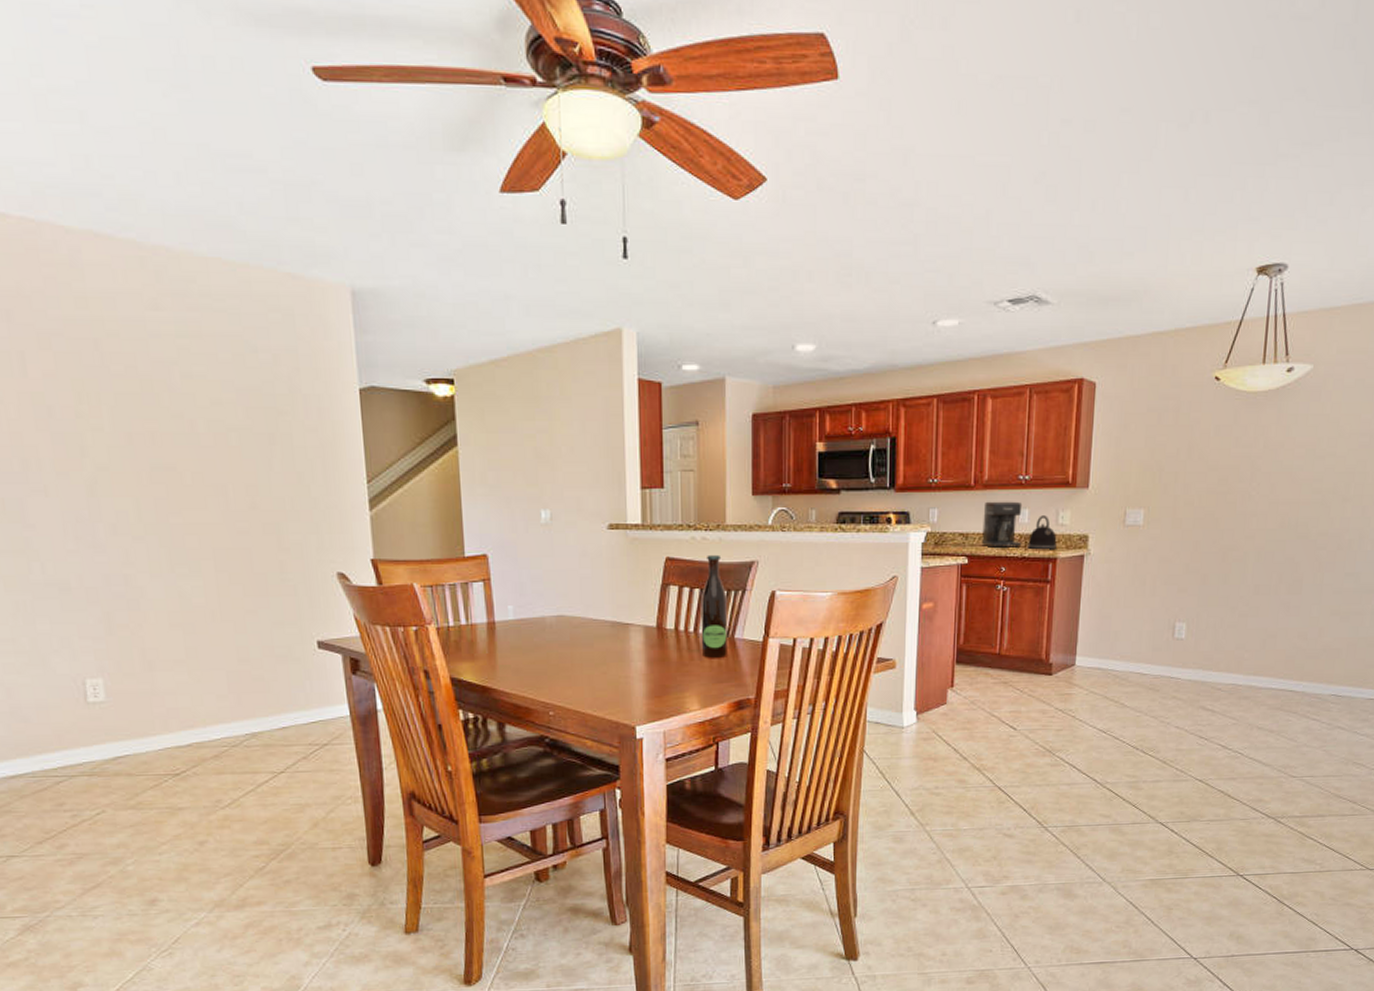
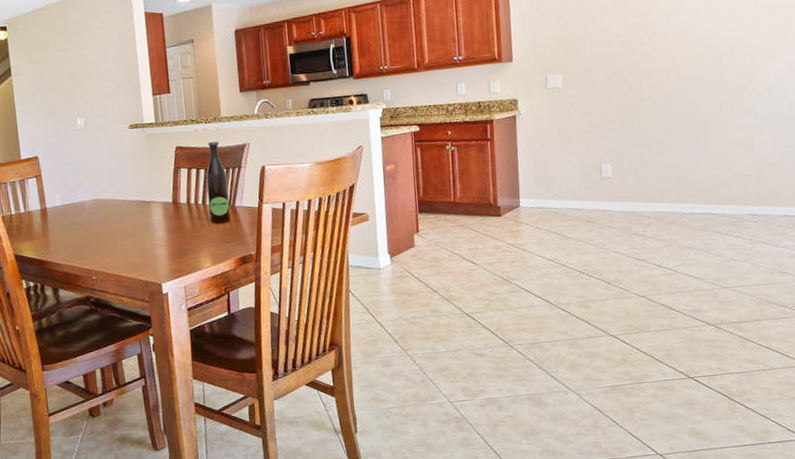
coffee maker: present [981,501,1023,548] -> none [427,77,463,116]
kettle: present [1028,515,1057,550] -> none [467,87,492,115]

